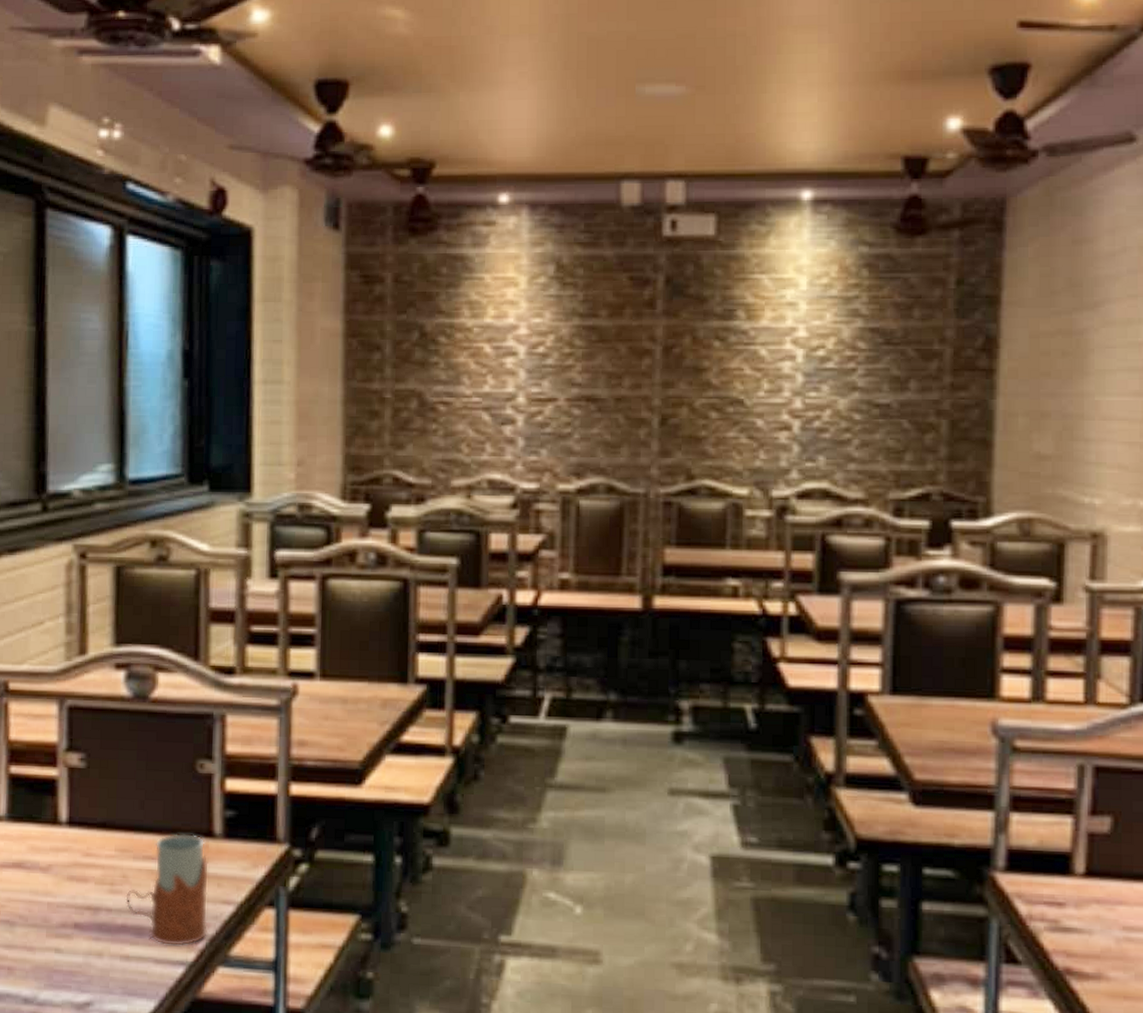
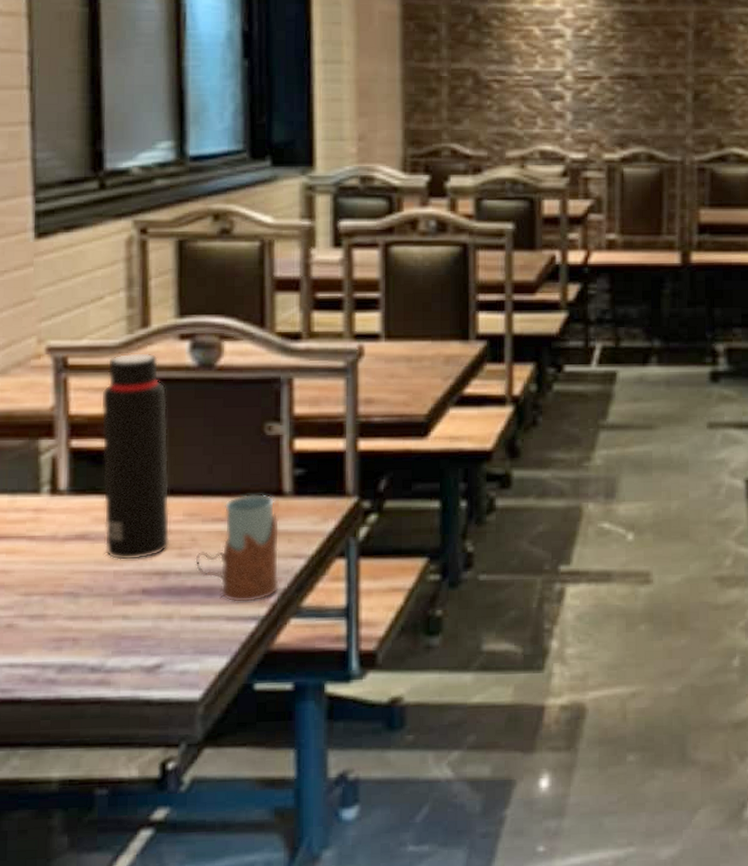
water bottle: none [39,679,103,893] -> present [100,352,170,561]

